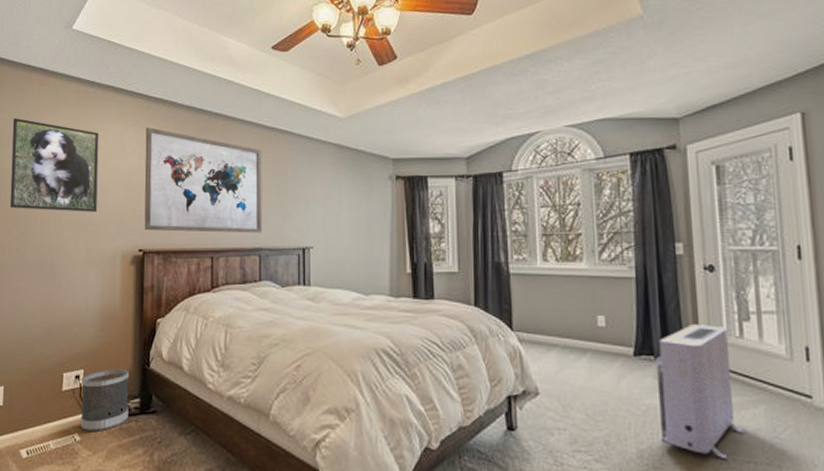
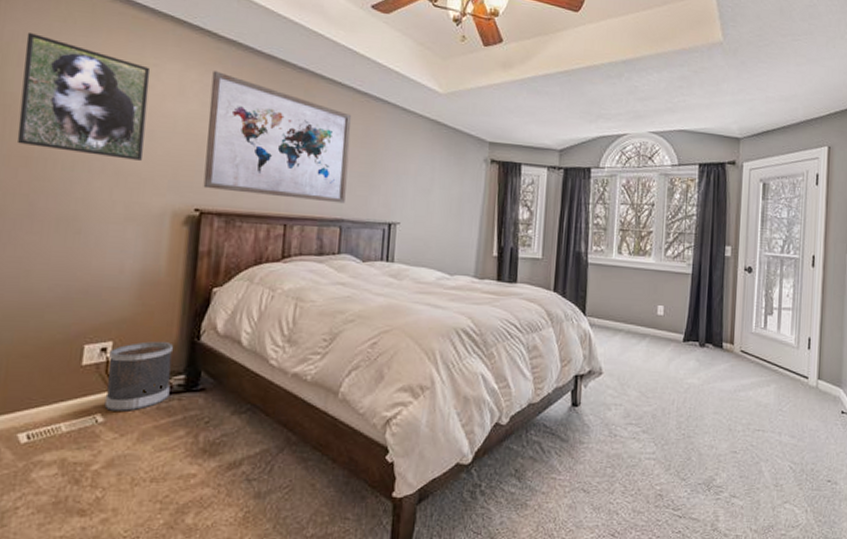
air purifier: present [655,324,744,460] -> none [696,316,758,429]

